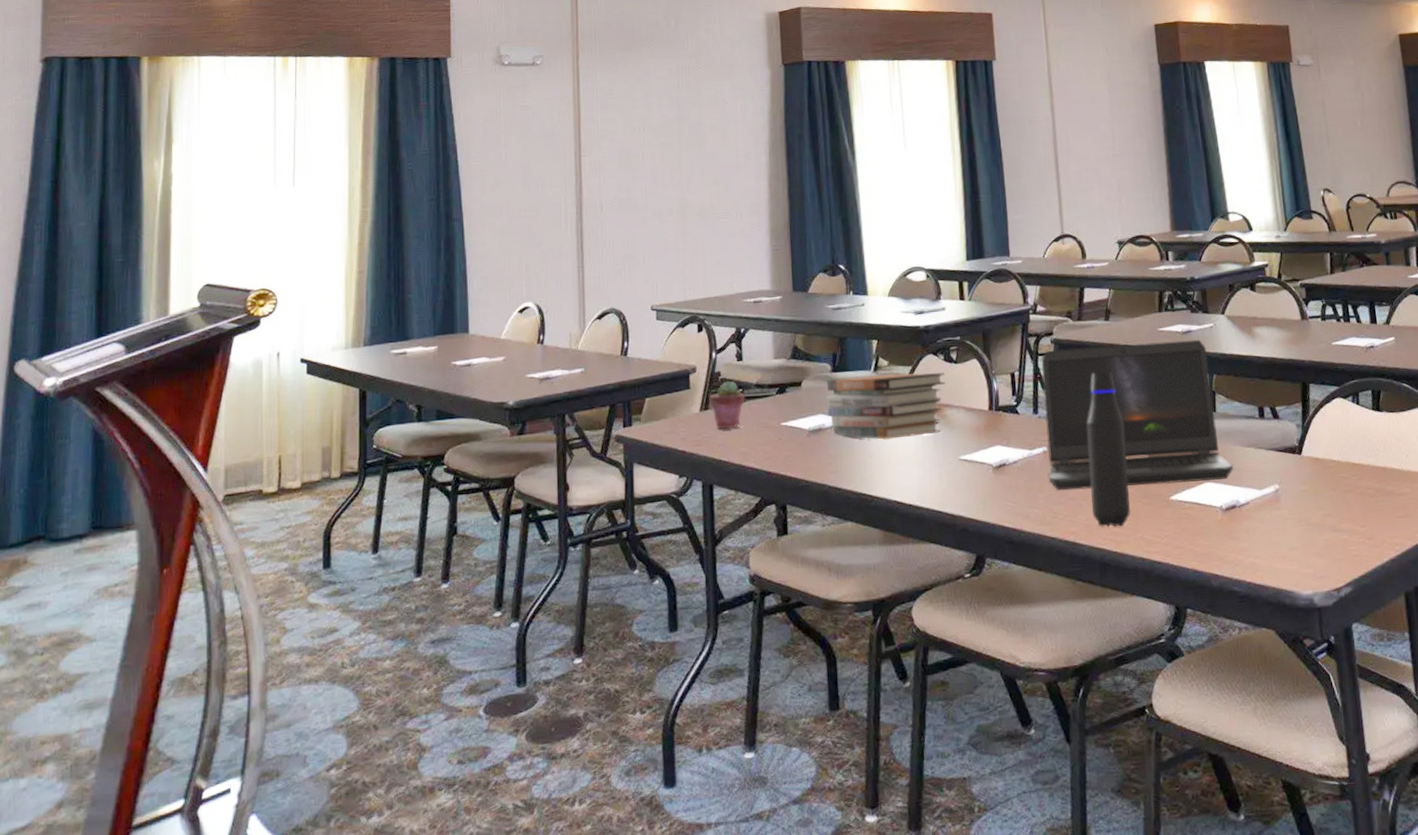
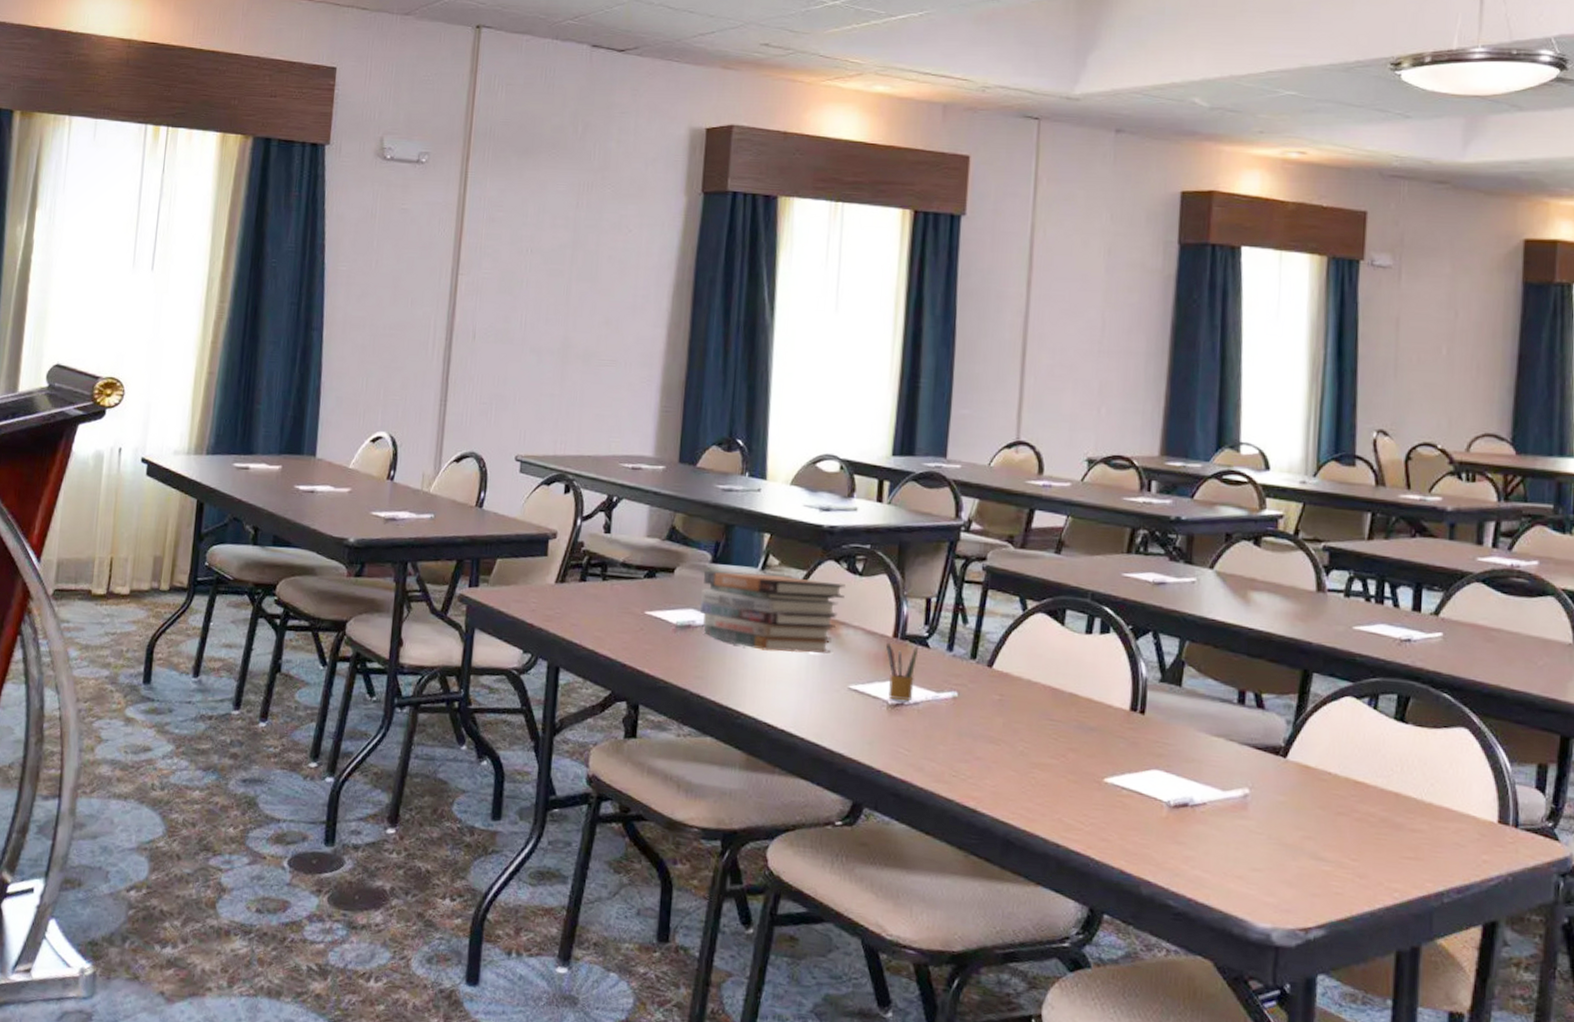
potted succulent: present [709,380,745,430] -> none [567,553,609,609]
pencil box: none [984,414,1012,462] -> present [886,642,919,701]
laptop computer: present [1041,339,1234,491] -> none [955,577,1194,771]
water bottle: present [1086,372,1130,527] -> none [1002,615,1060,803]

